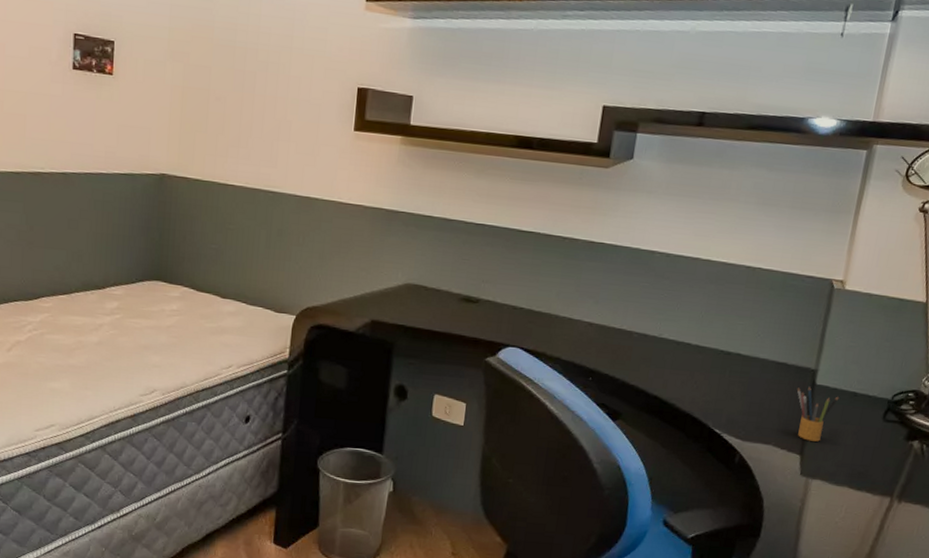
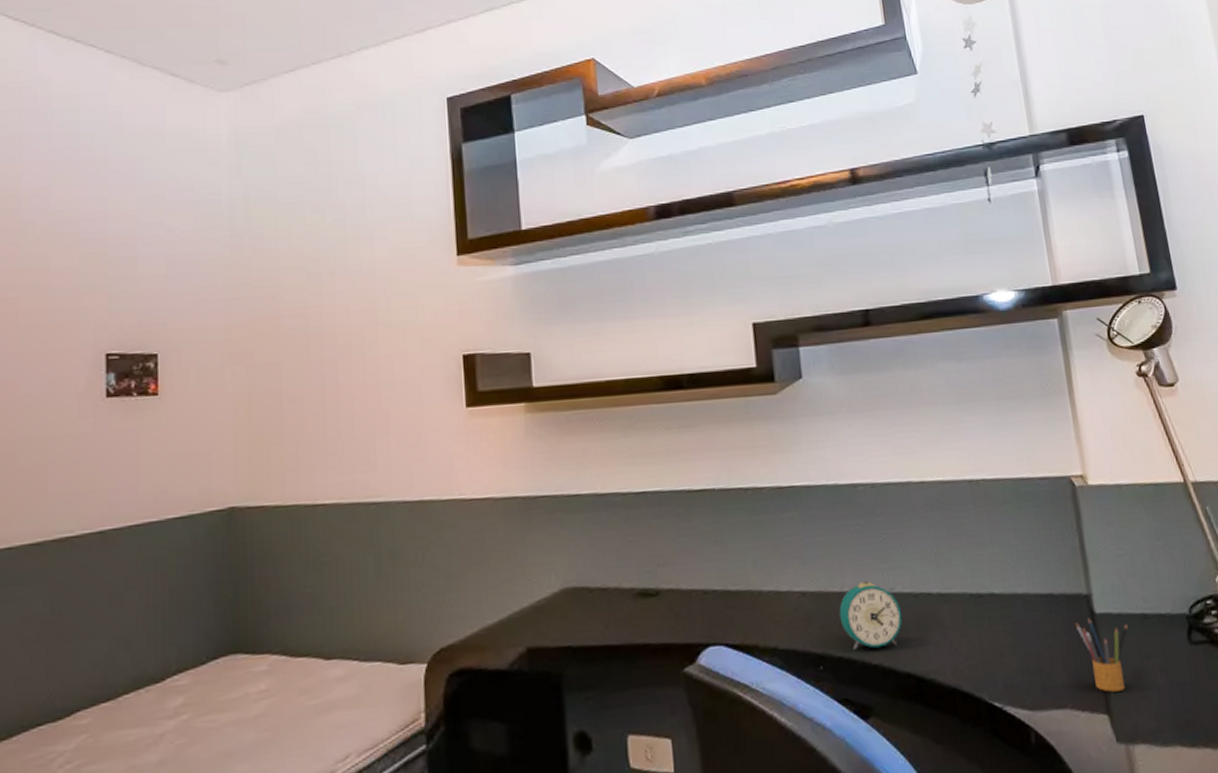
alarm clock: none [613,324,664,375] -> present [839,580,902,650]

